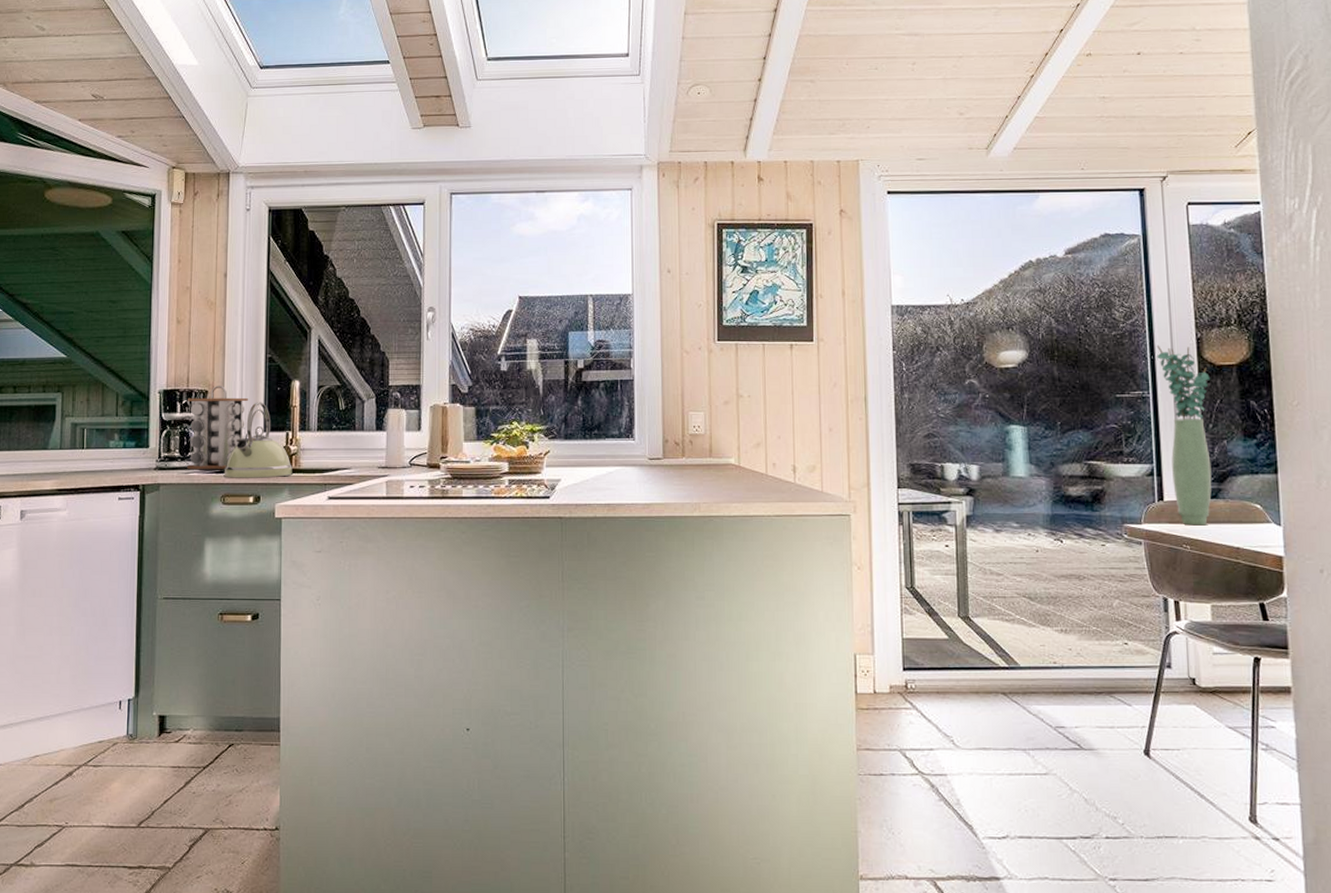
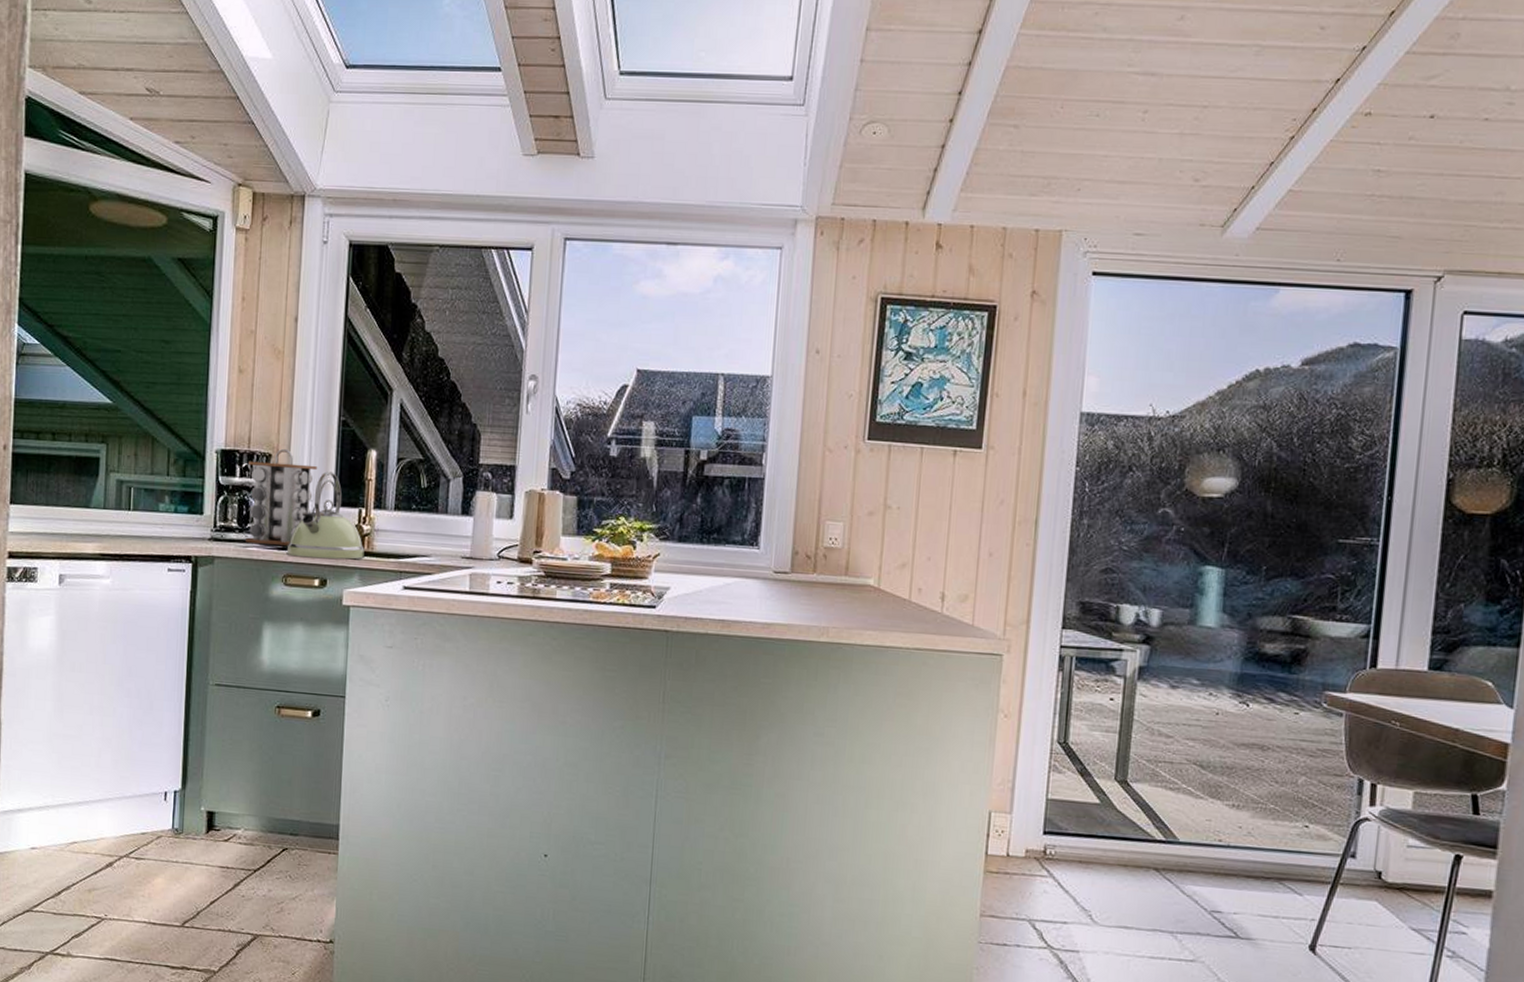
vase: present [1156,345,1212,526] -> none [1390,483,1456,701]

